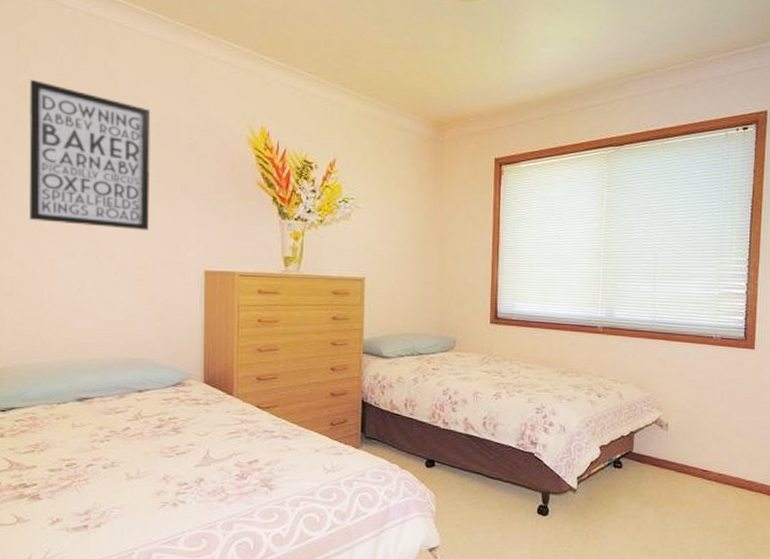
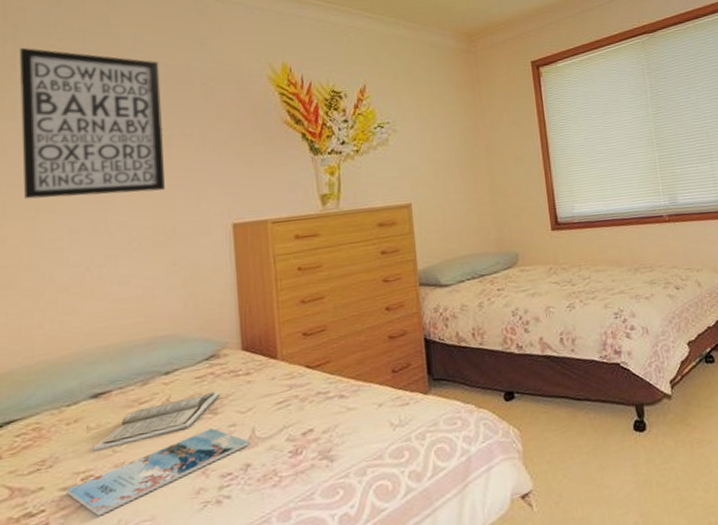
magazine: none [54,444,204,497] -> present [66,428,249,517]
book: none [75,413,182,445] -> present [92,391,220,452]

